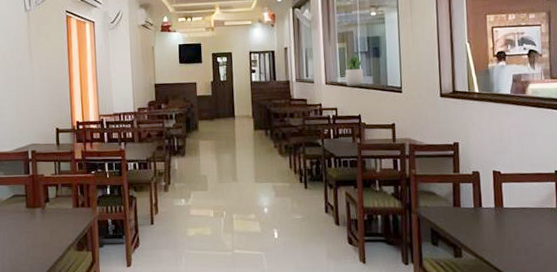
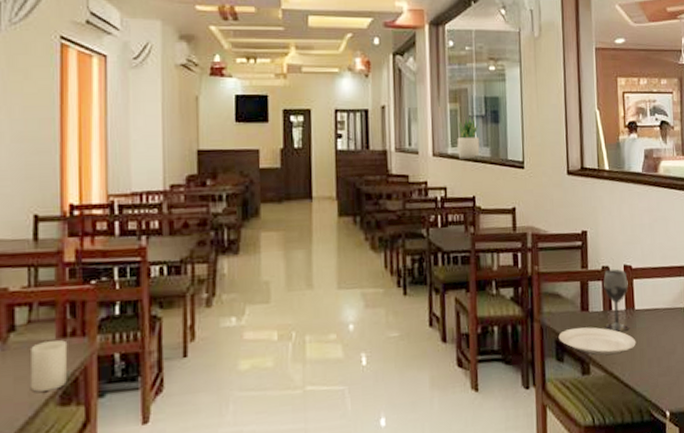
cup: none [58,209,80,241] -> present [29,340,68,392]
plate: none [433,219,505,243] -> present [558,327,636,355]
wine glass: none [474,174,497,225] -> present [603,269,628,332]

